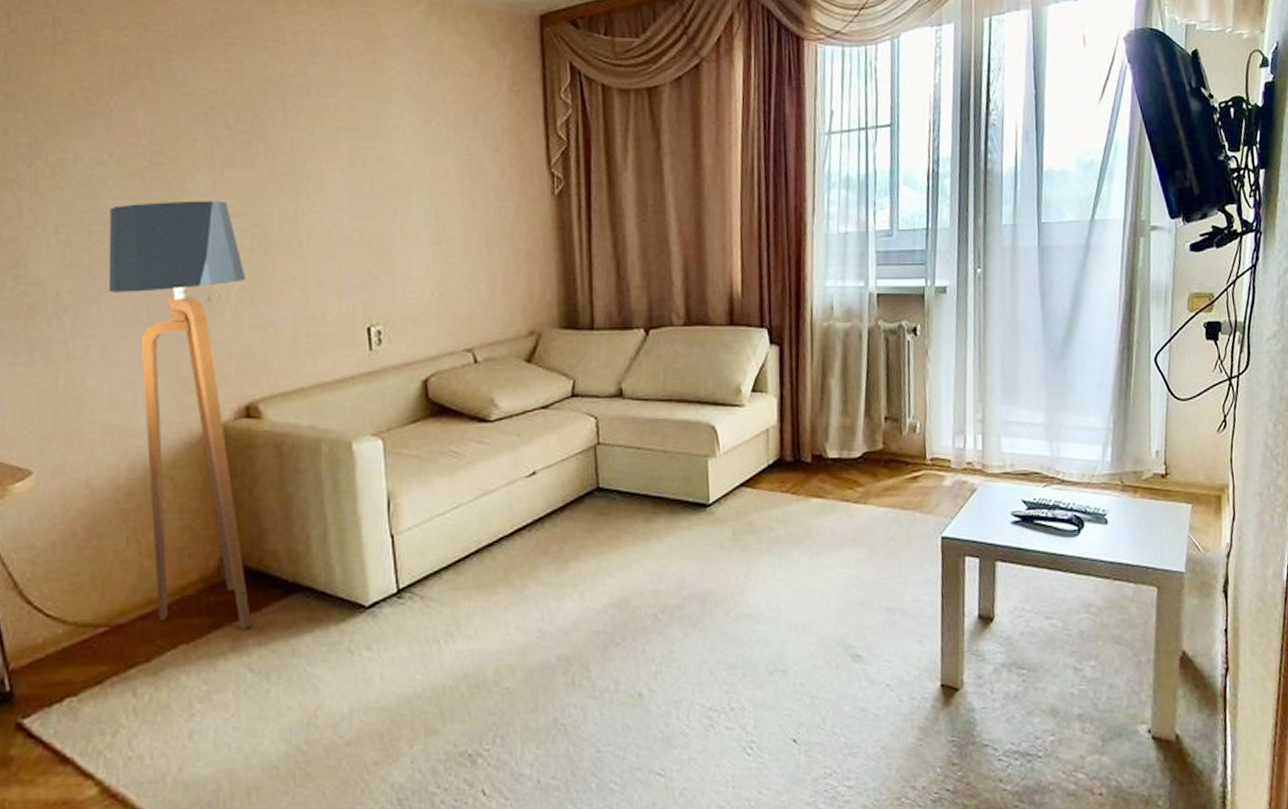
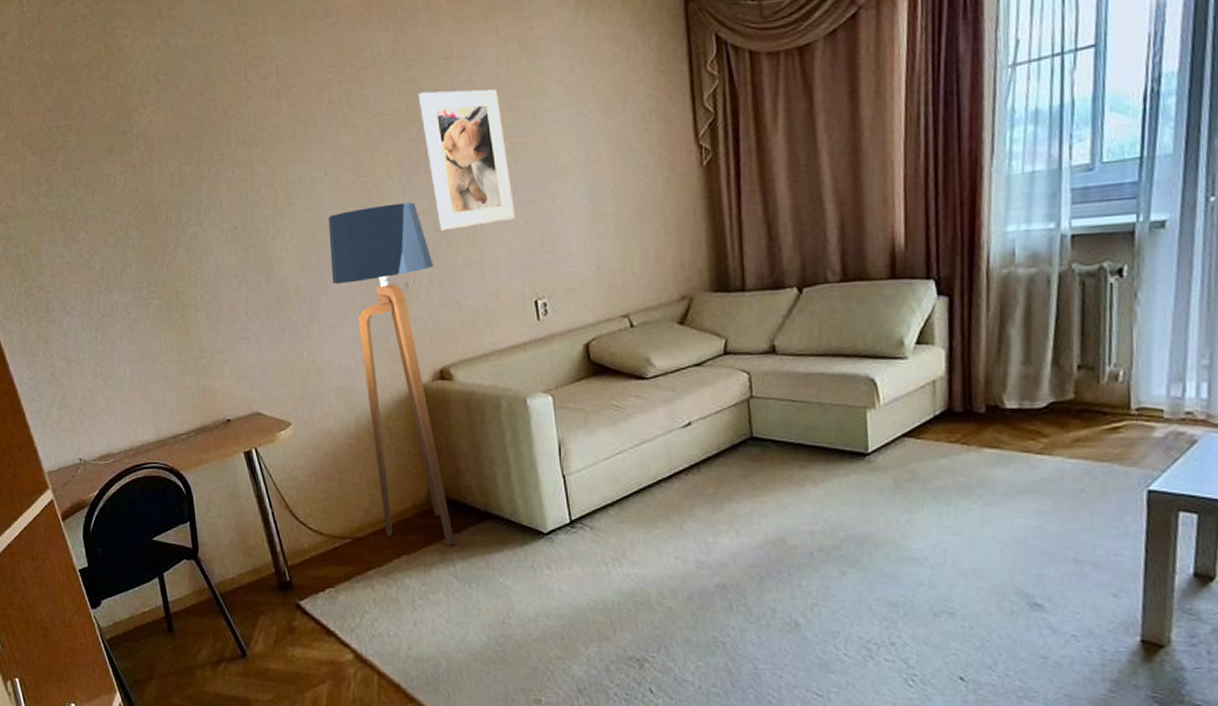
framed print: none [240,75,349,238] -> present [419,89,515,231]

